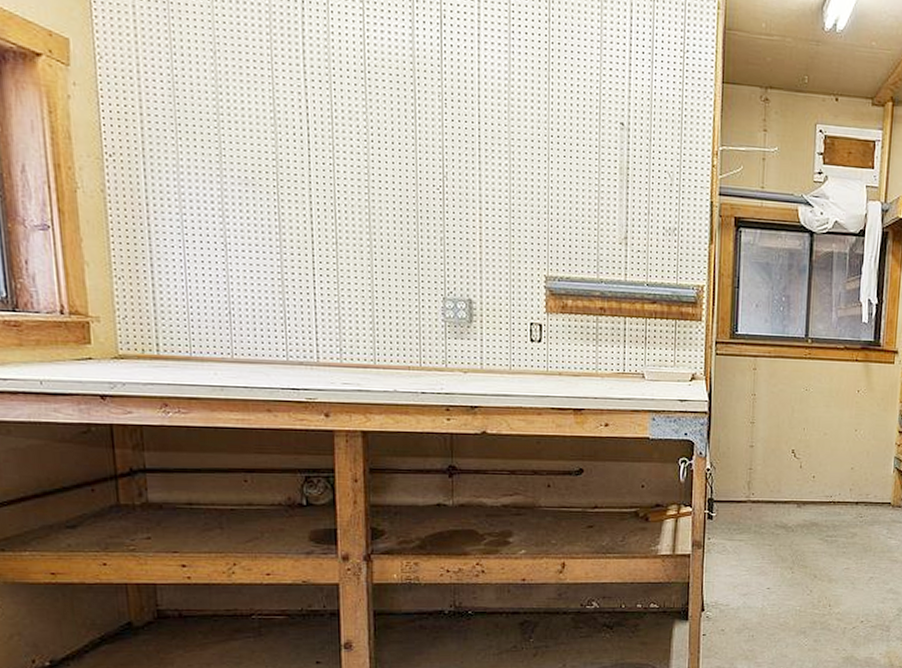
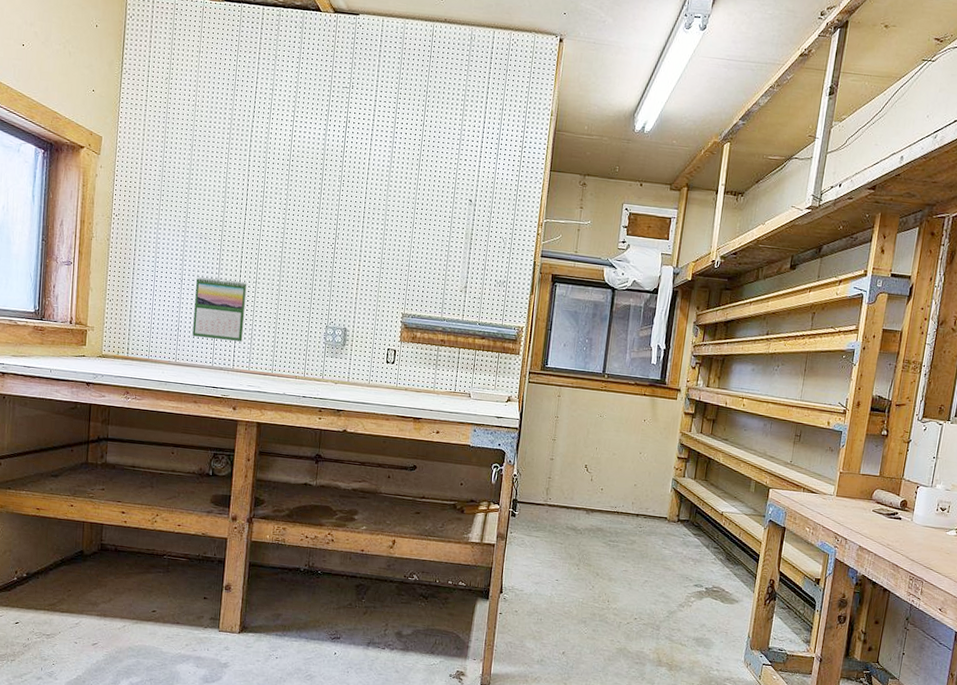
calendar: none [248,238,327,325] -> present [192,276,247,342]

